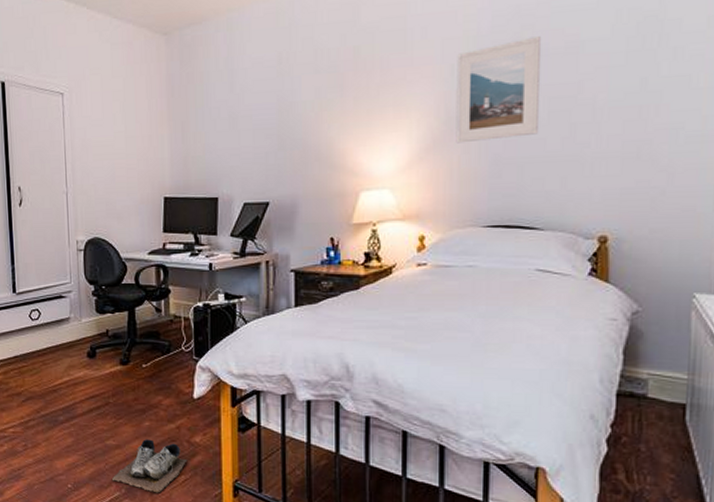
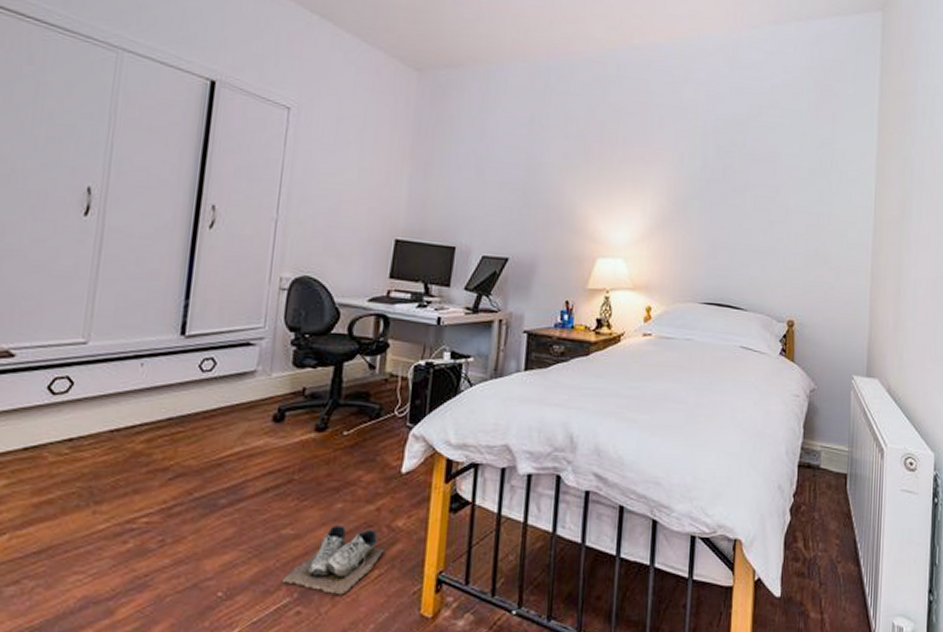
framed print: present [455,36,540,144] -> none [682,142,750,226]

